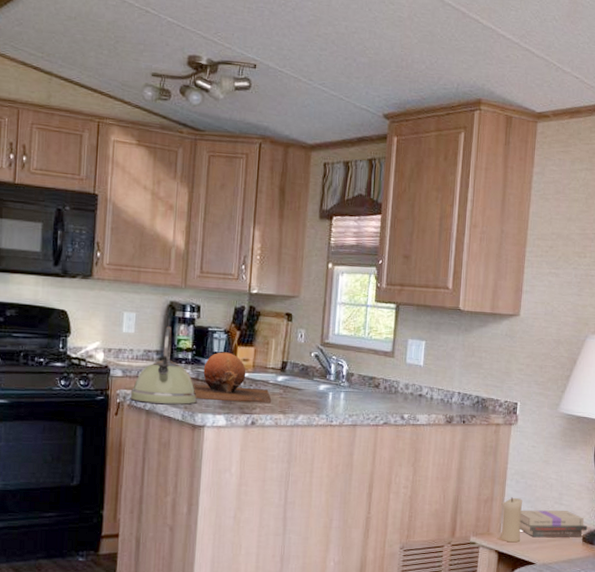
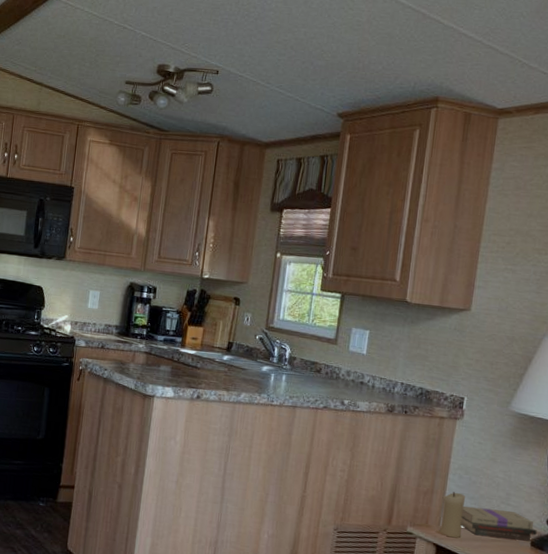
kettle: present [130,326,197,405] -> none [91,304,149,376]
chopping board: present [193,352,271,404] -> none [146,330,216,380]

